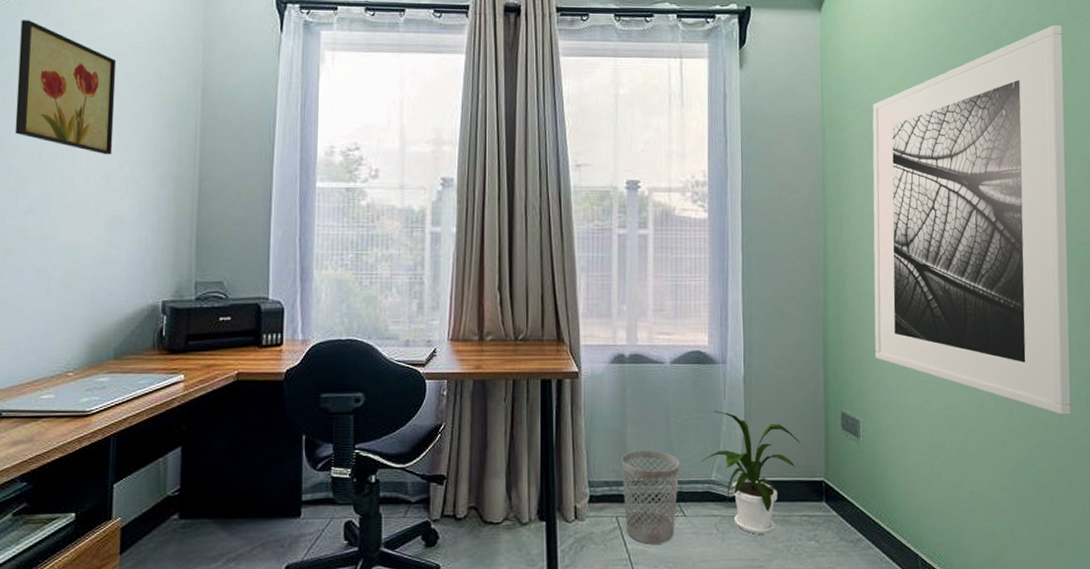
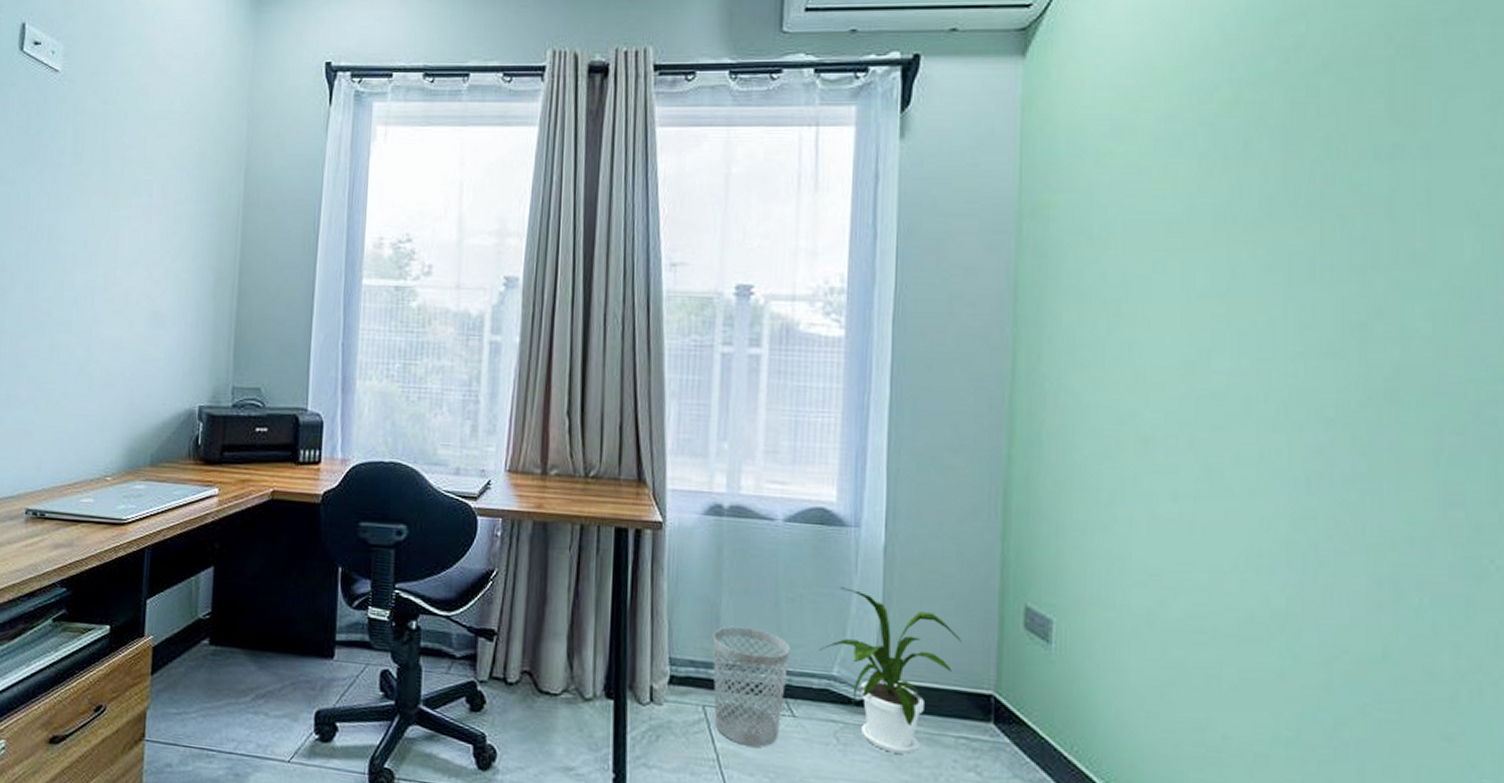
wall art: present [15,20,117,155] -> none [62,99,161,245]
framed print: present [872,25,1071,415] -> none [1080,65,1430,646]

